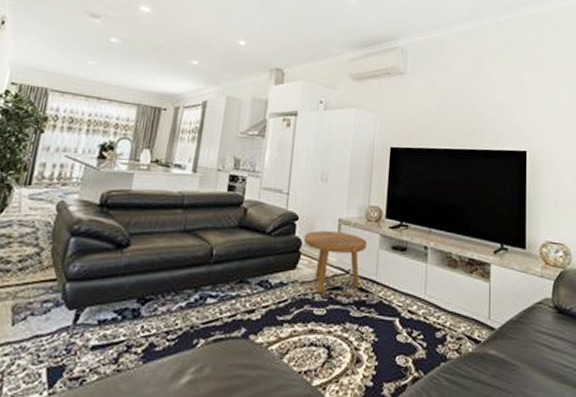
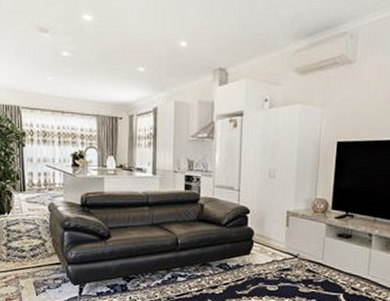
footstool: present [303,230,367,294] -> none [255,221,314,274]

